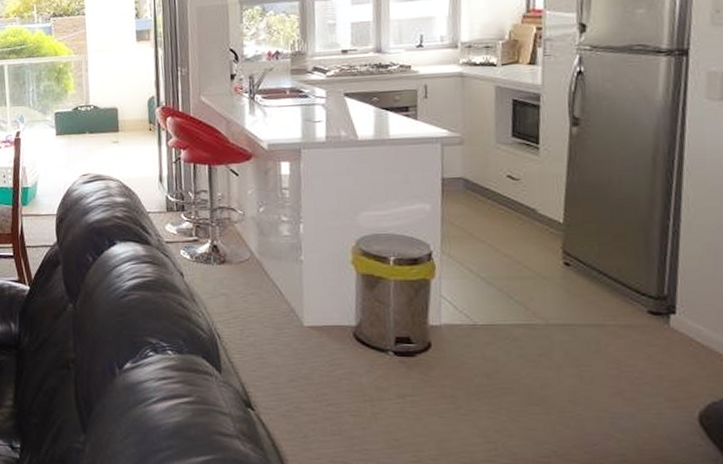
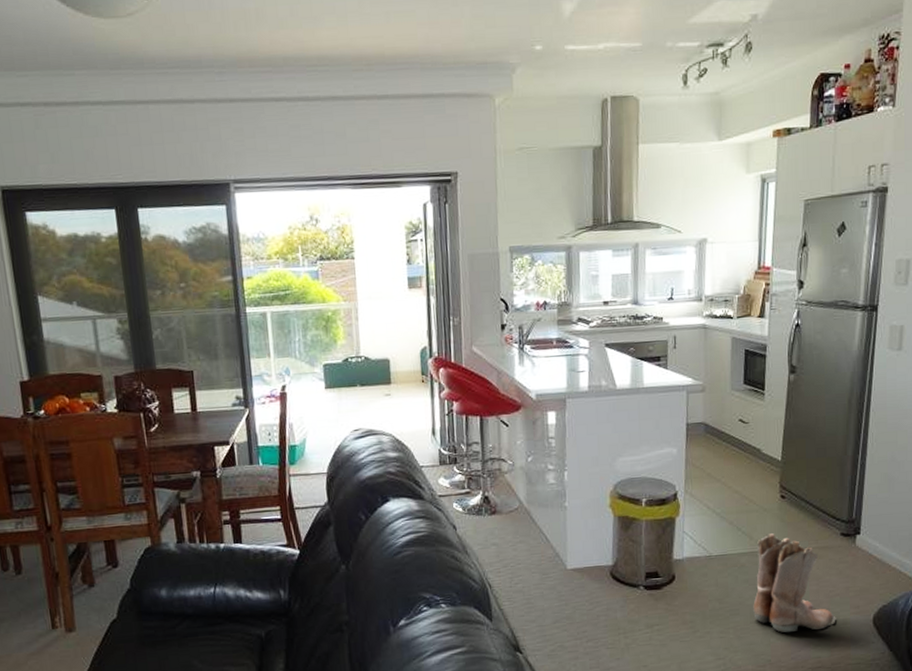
boots: none [531,305,646,423] -> present [753,533,836,633]

